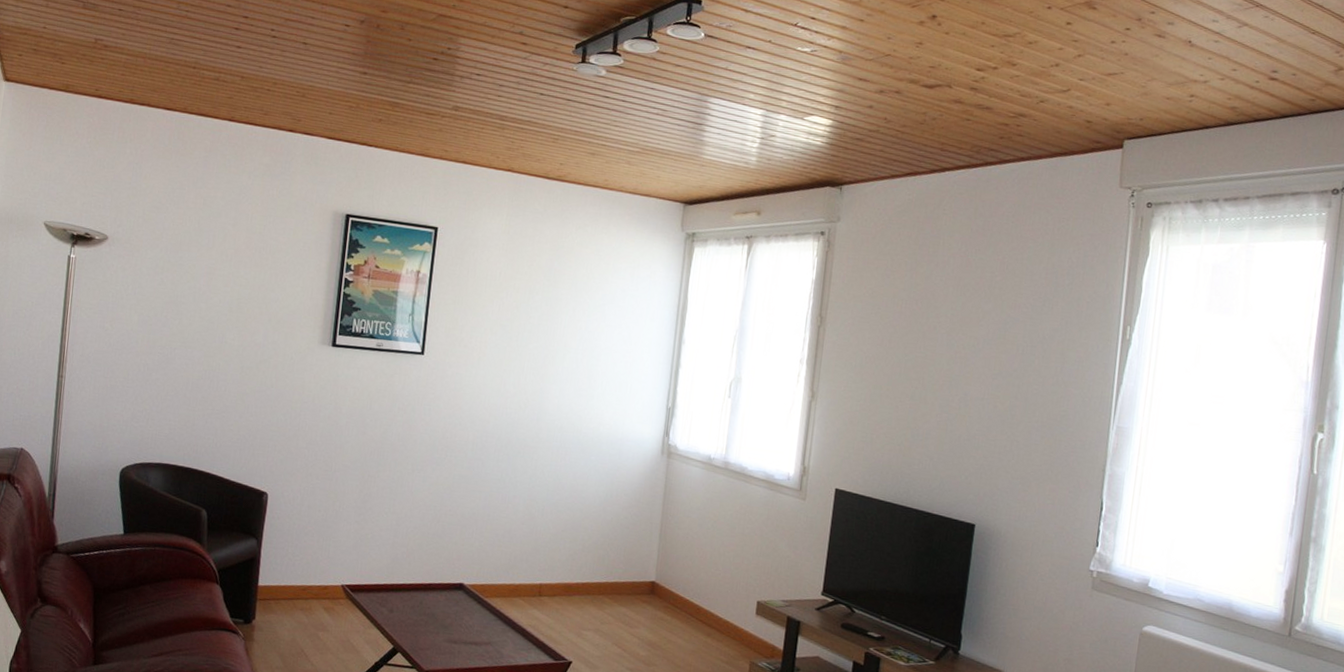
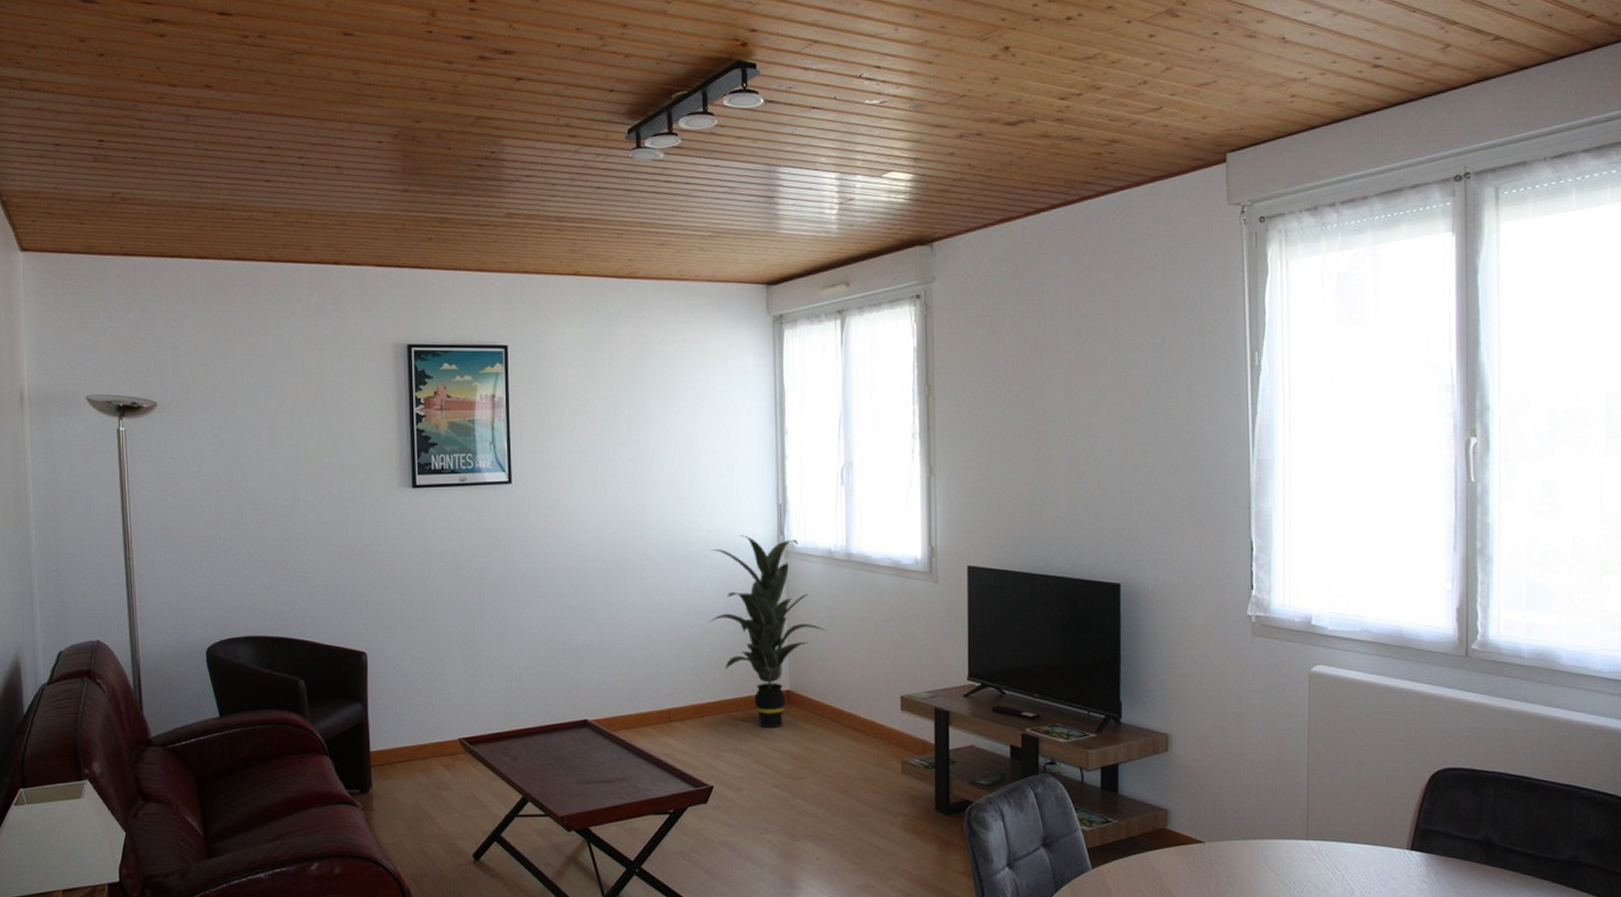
indoor plant: none [589,431,697,616] -> present [710,535,827,729]

